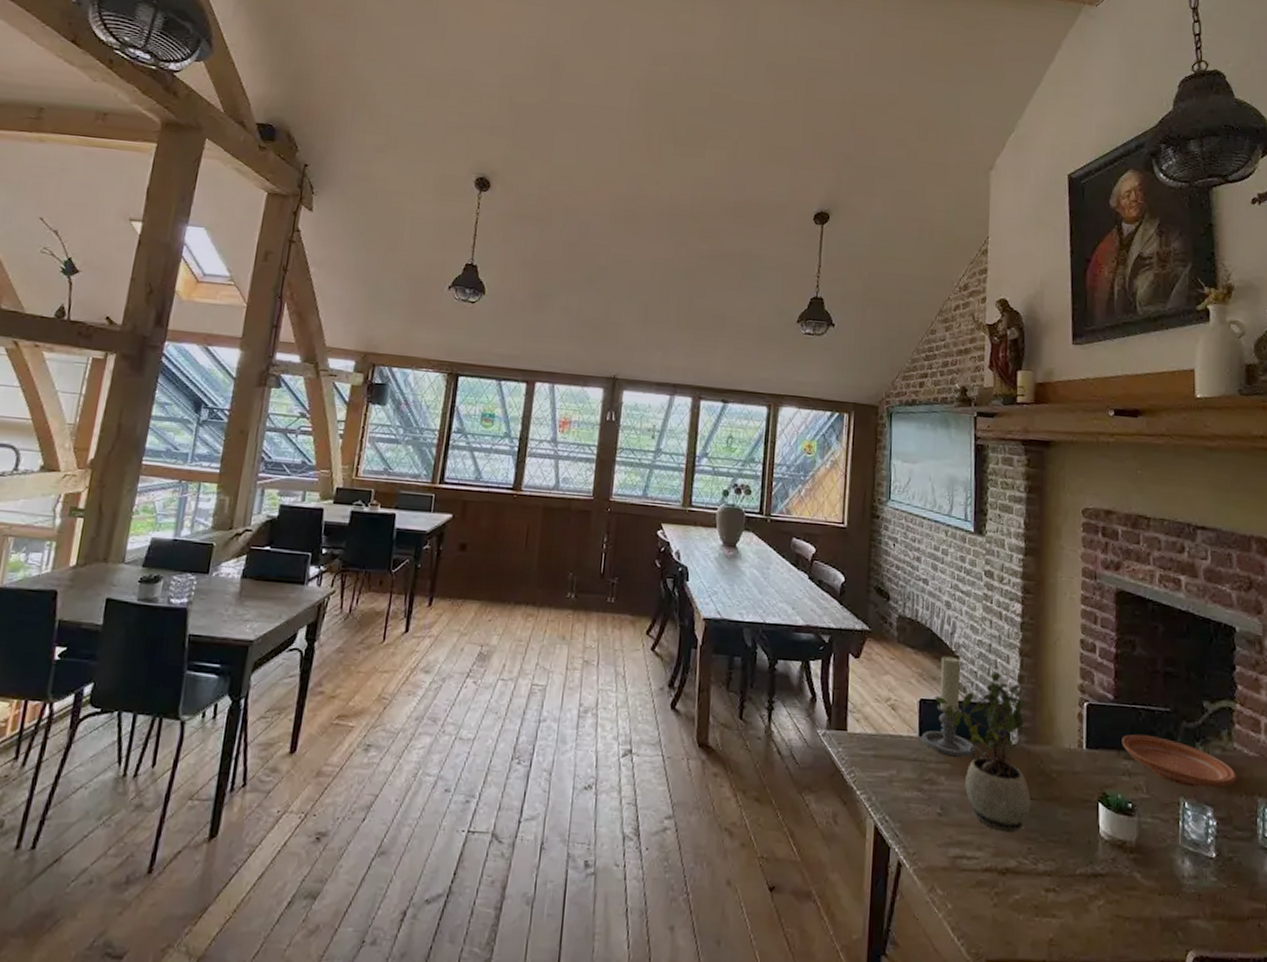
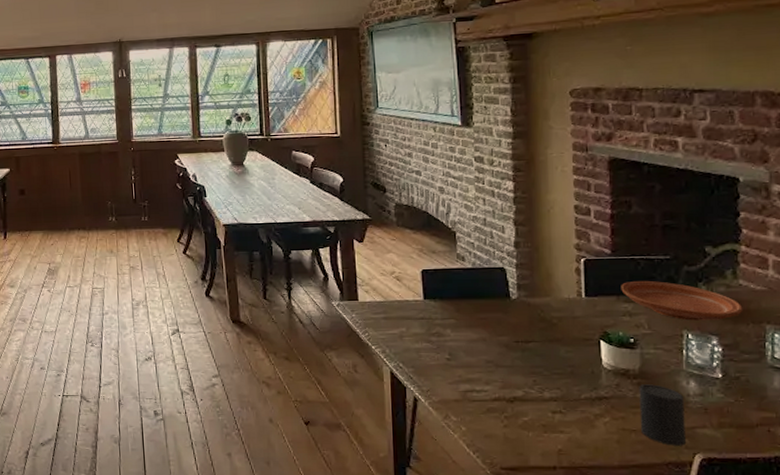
candle holder: present [922,656,985,761] -> none [427,232,487,315]
potted plant: present [934,673,1033,833] -> none [435,242,533,369]
cup: none [1134,860,1179,940] -> present [639,384,685,446]

